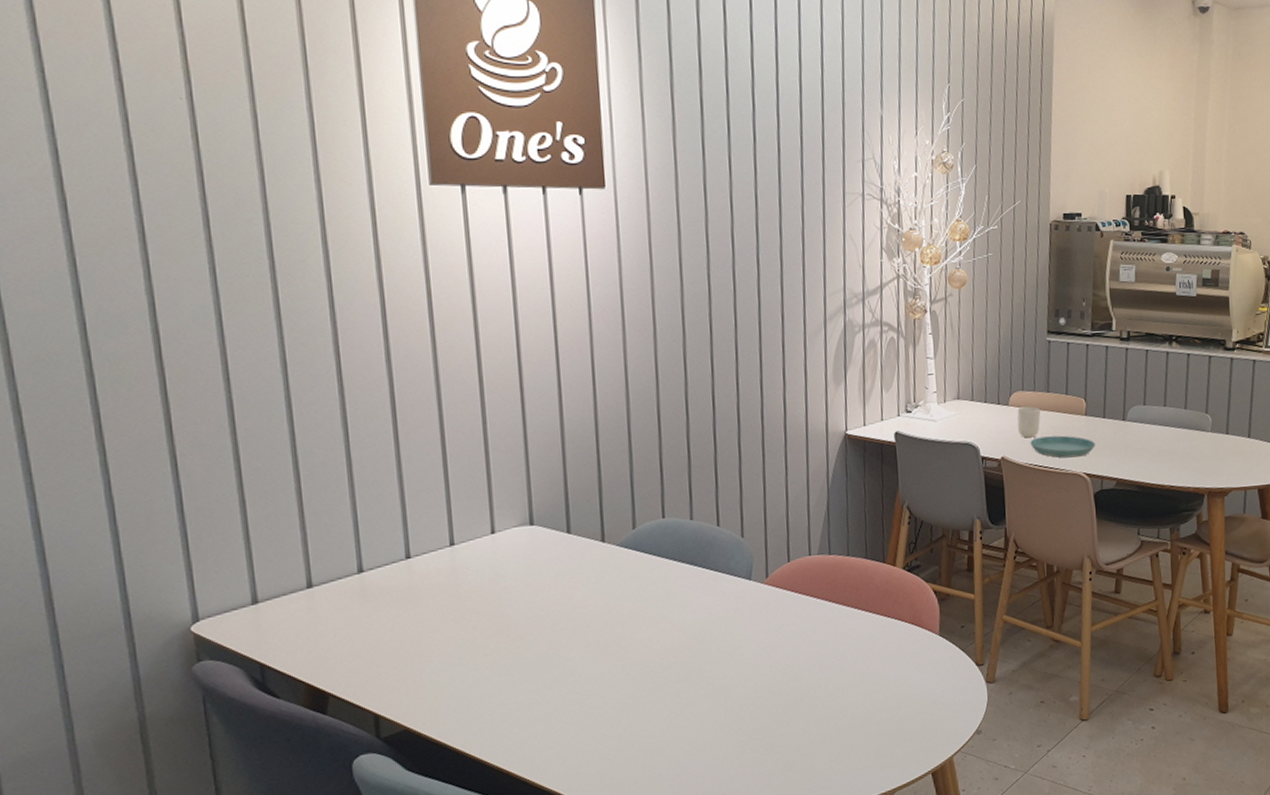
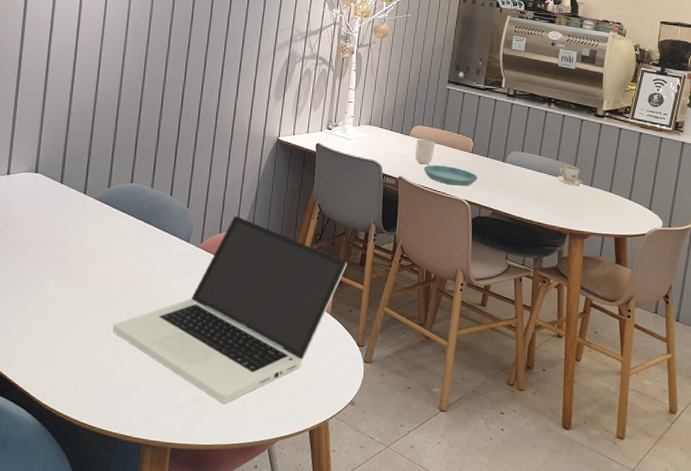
laptop: none [669,536,952,763] -> present [112,215,347,403]
teacup: none [1187,413,1218,437] -> present [557,165,583,186]

